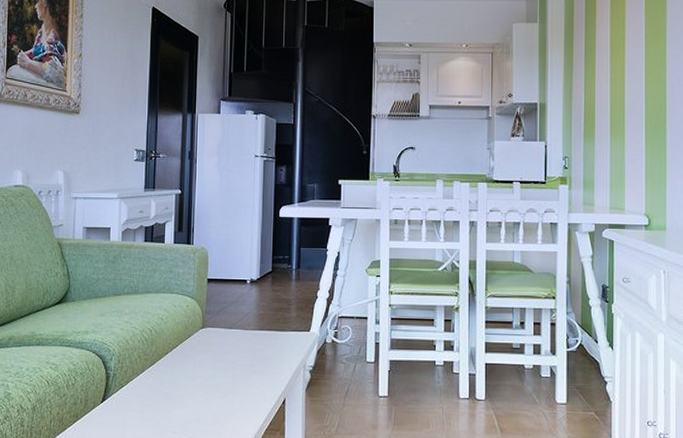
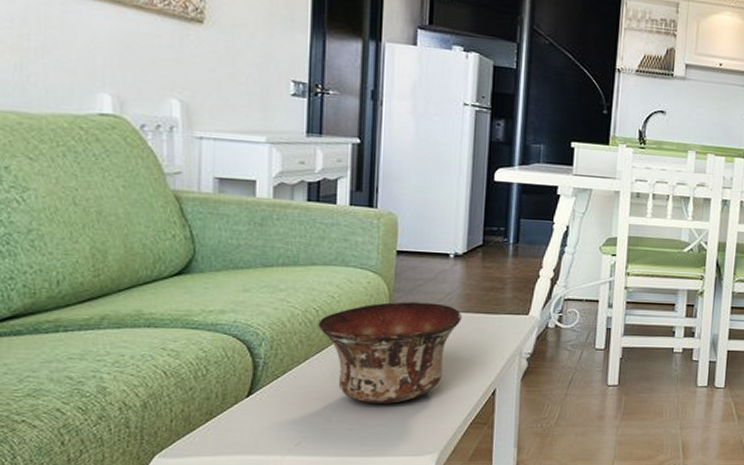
bowl: none [151,322,257,410] -> present [318,302,462,404]

